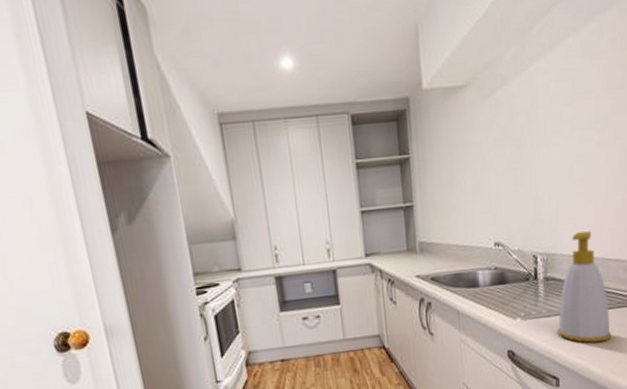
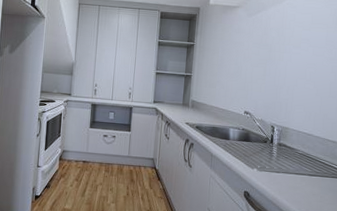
soap bottle: present [557,231,612,343] -> none [284,116,326,201]

